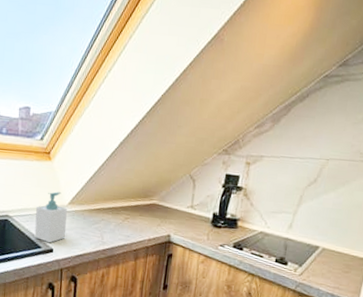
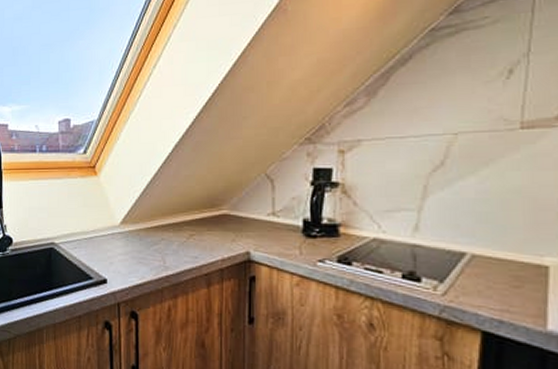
soap bottle: present [34,191,67,243] -> none [83,210,121,273]

